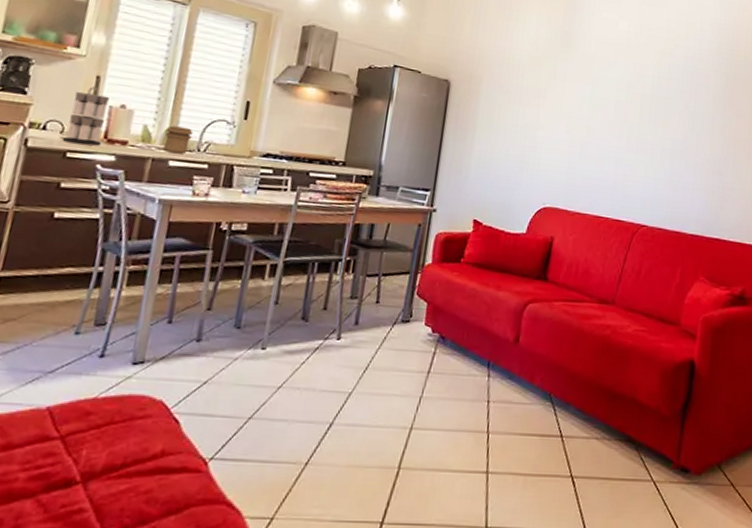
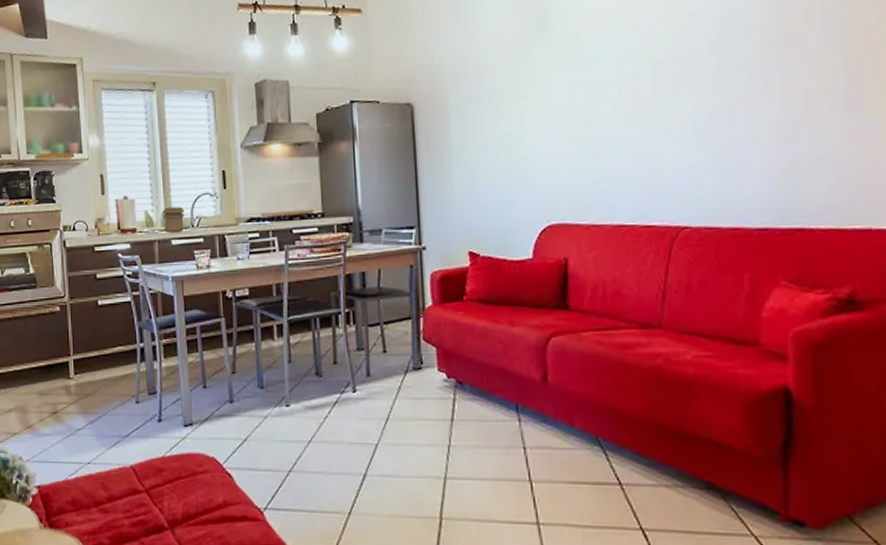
spice rack: present [62,86,109,147] -> none [88,185,117,239]

